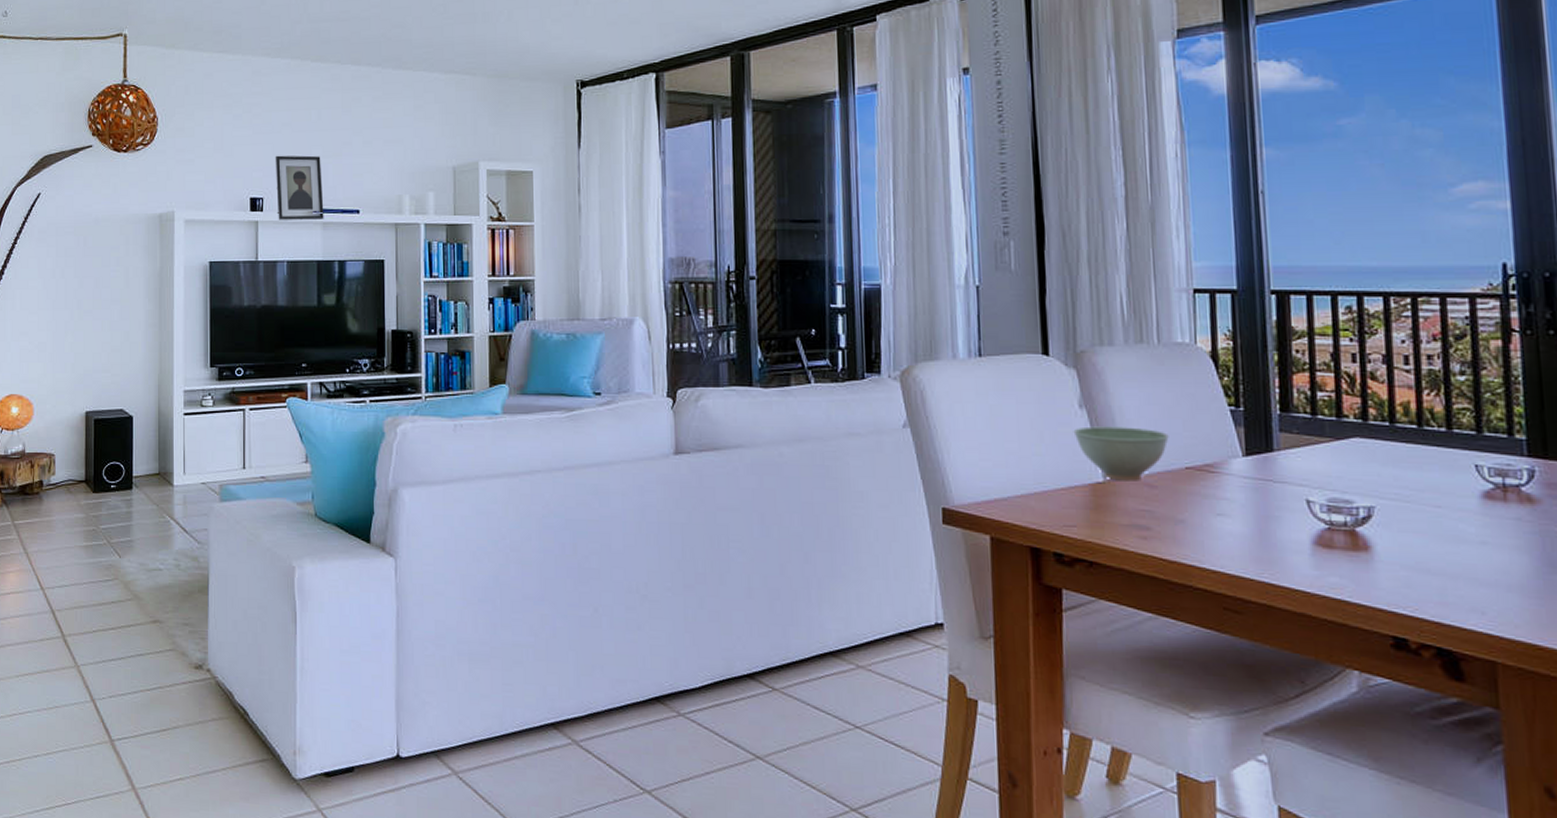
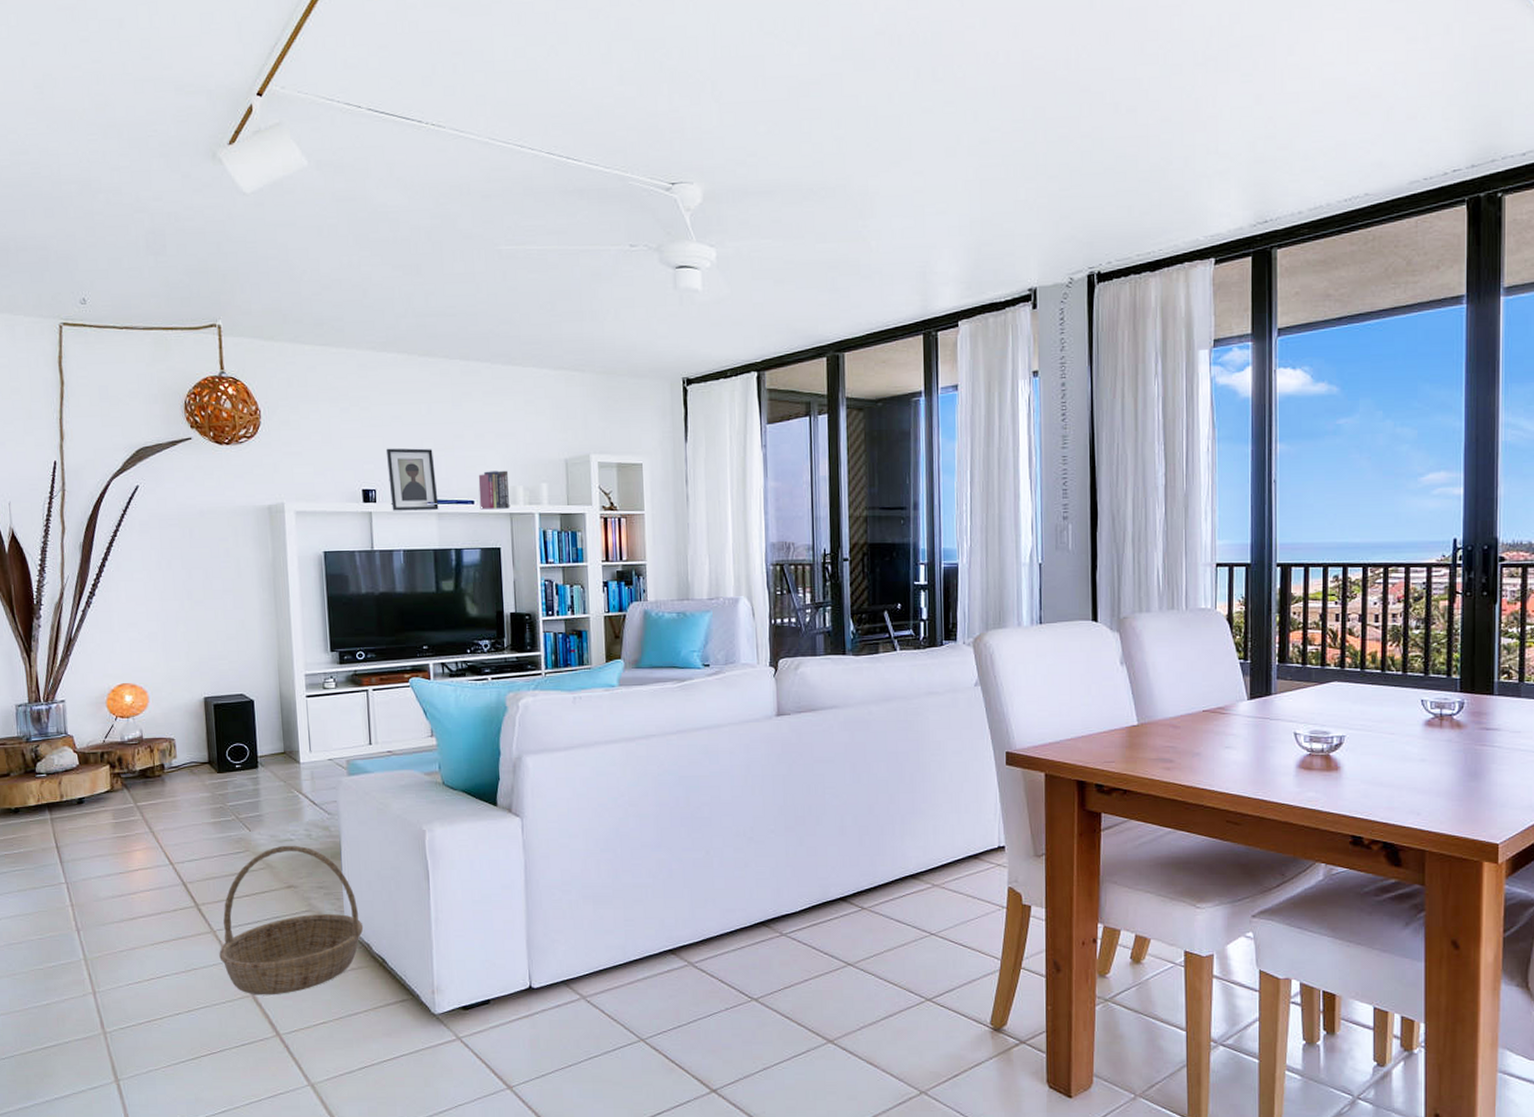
basket: none [81,575,227,743] -> present [219,845,364,995]
books: none [364,178,395,219] -> present [478,470,509,510]
bowl: present [1073,426,1169,481] -> none [1115,679,1191,724]

